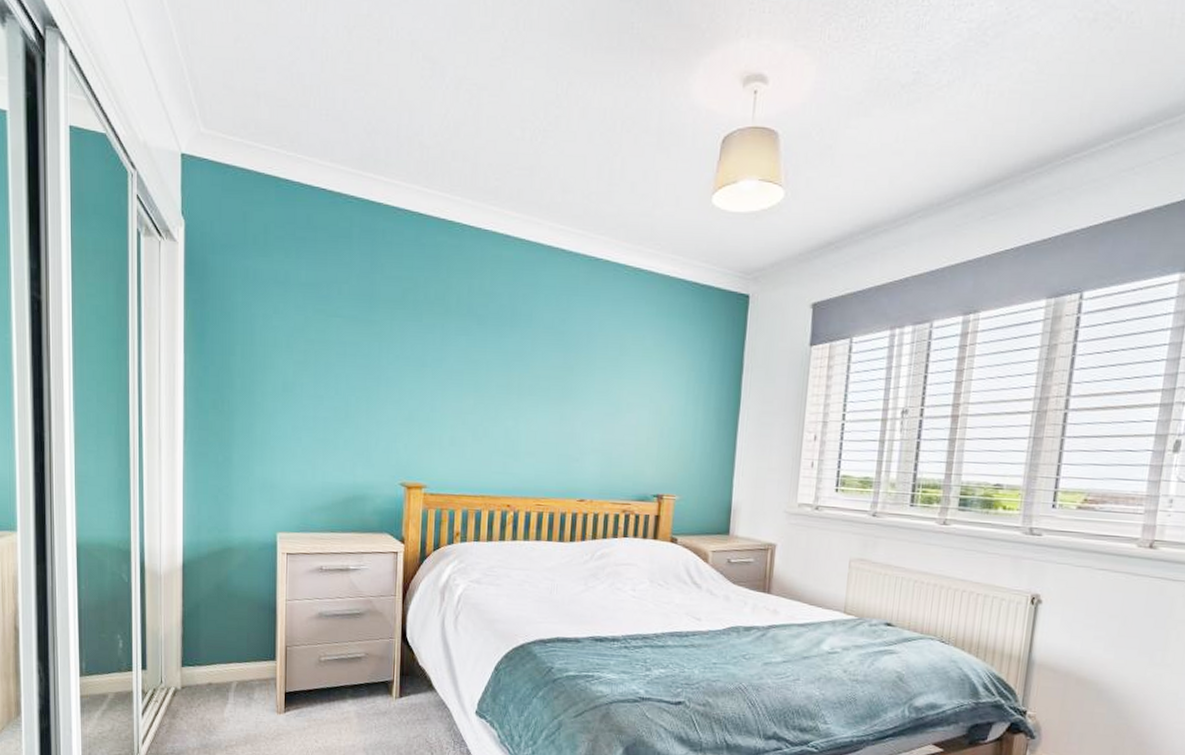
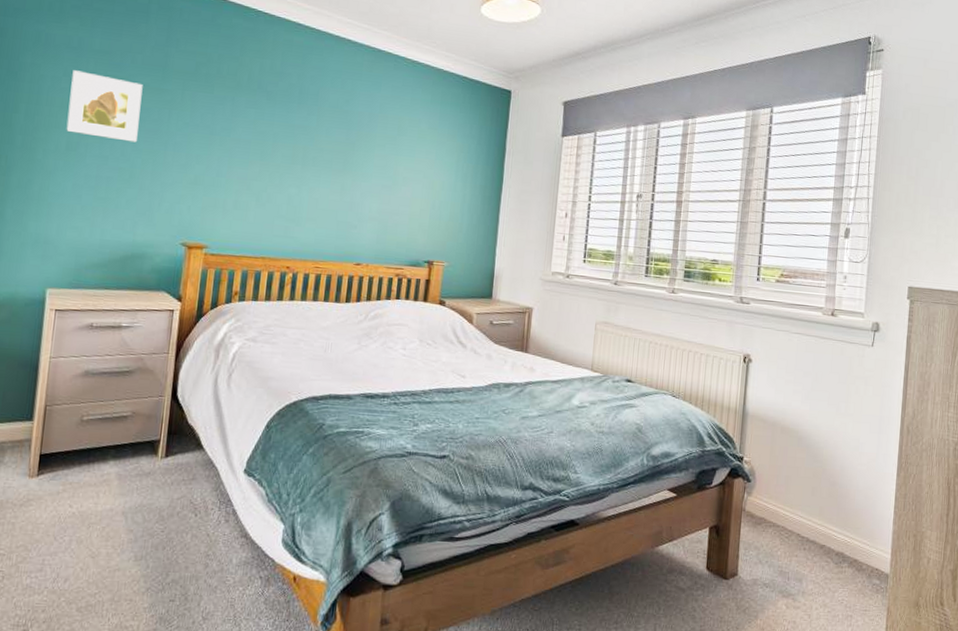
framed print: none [281,306,351,380] -> present [66,70,143,143]

